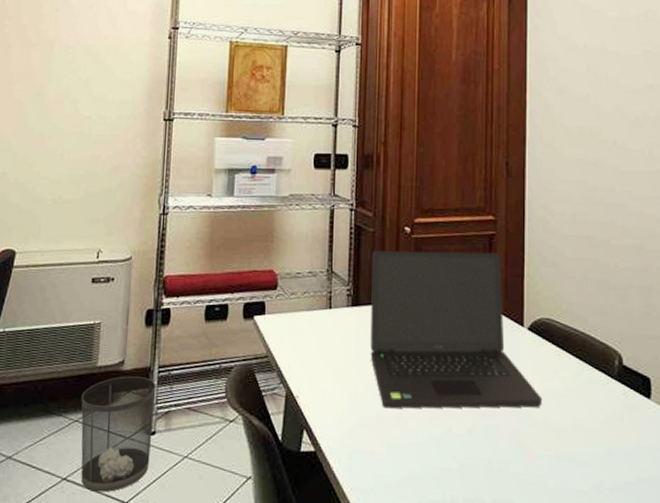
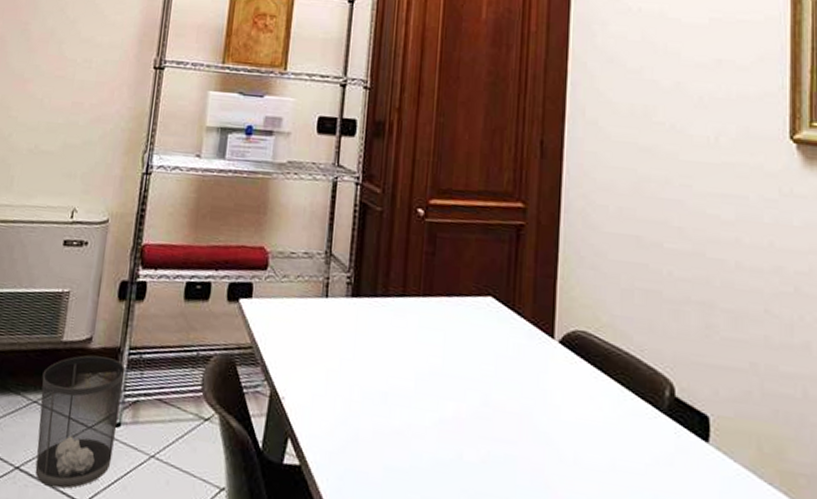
laptop: present [370,250,543,409] -> none [370,233,574,439]

